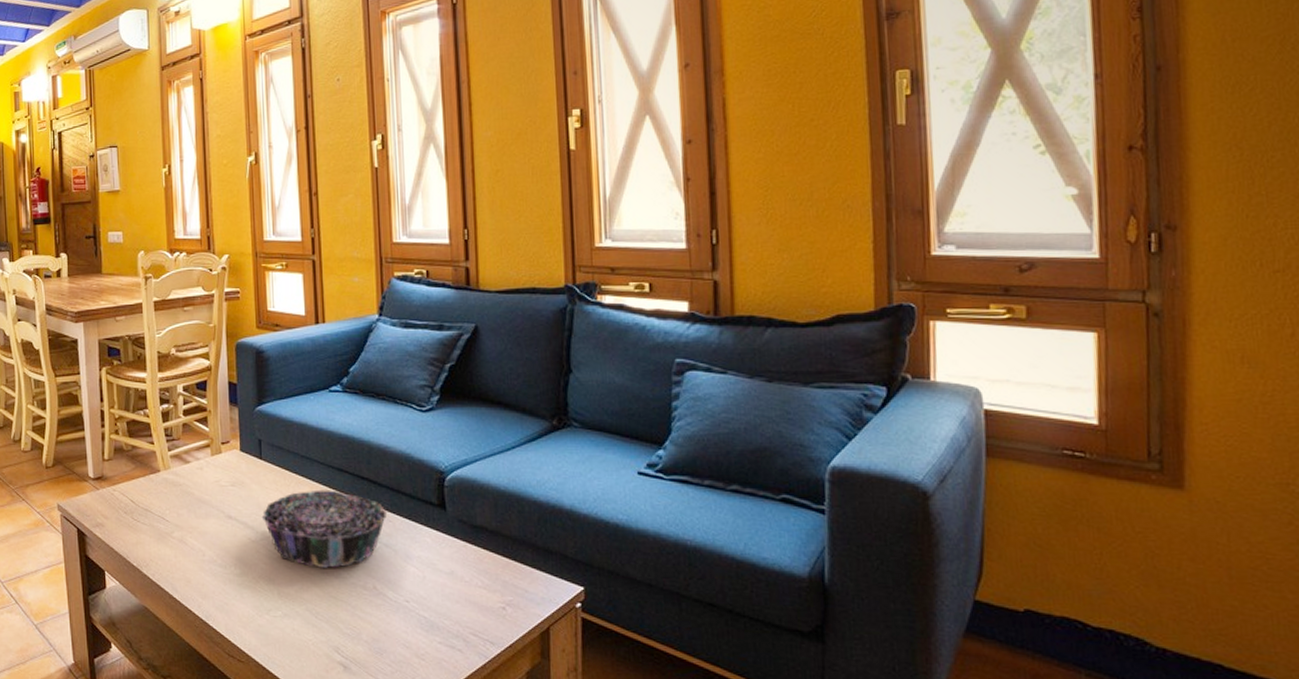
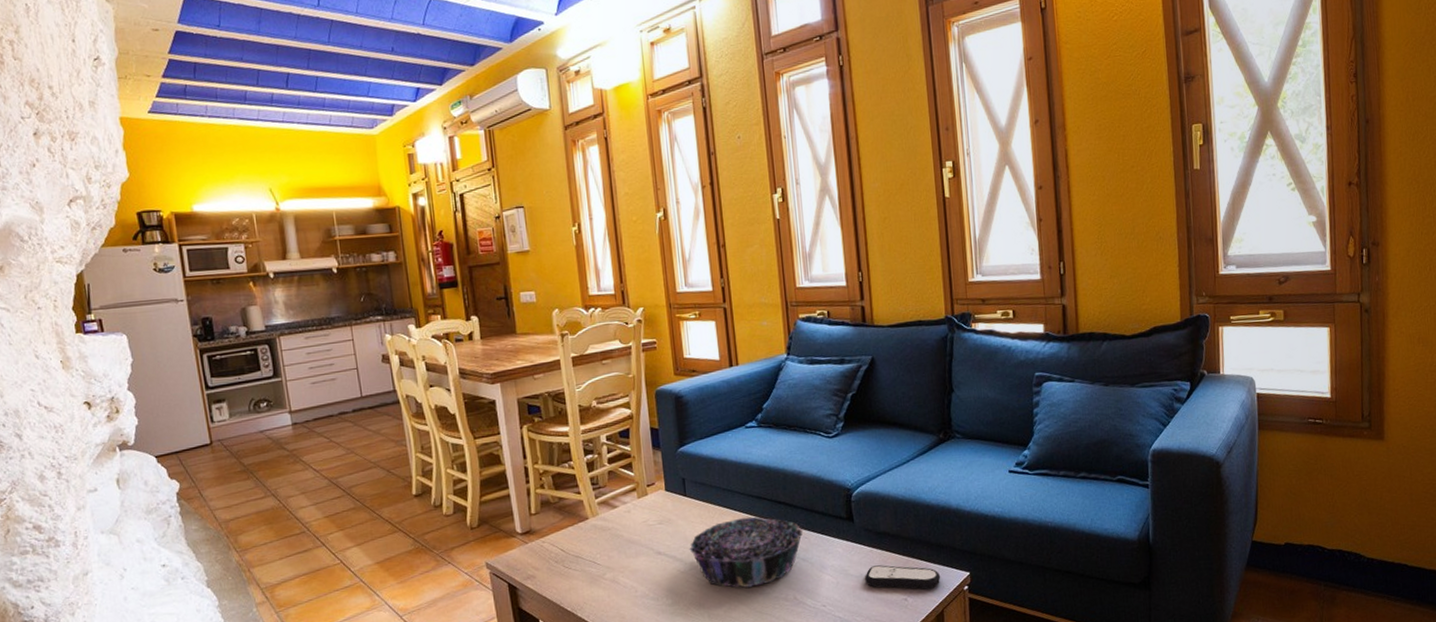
remote control: none [455,563,548,600] -> present [864,565,941,590]

